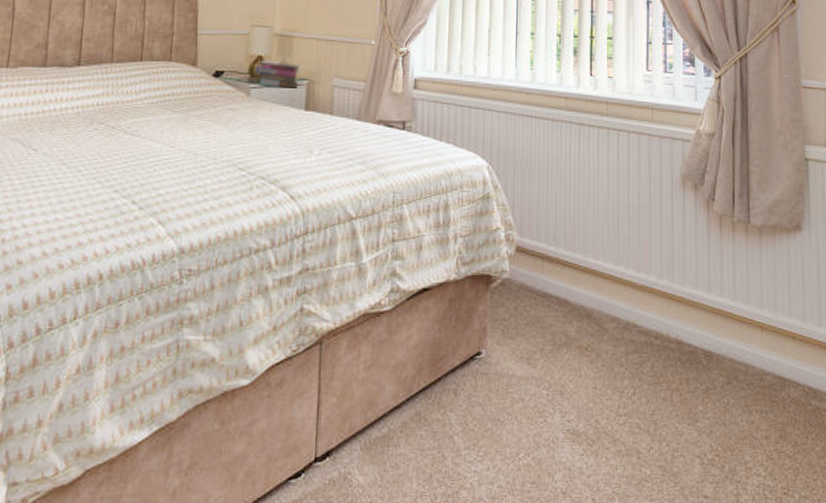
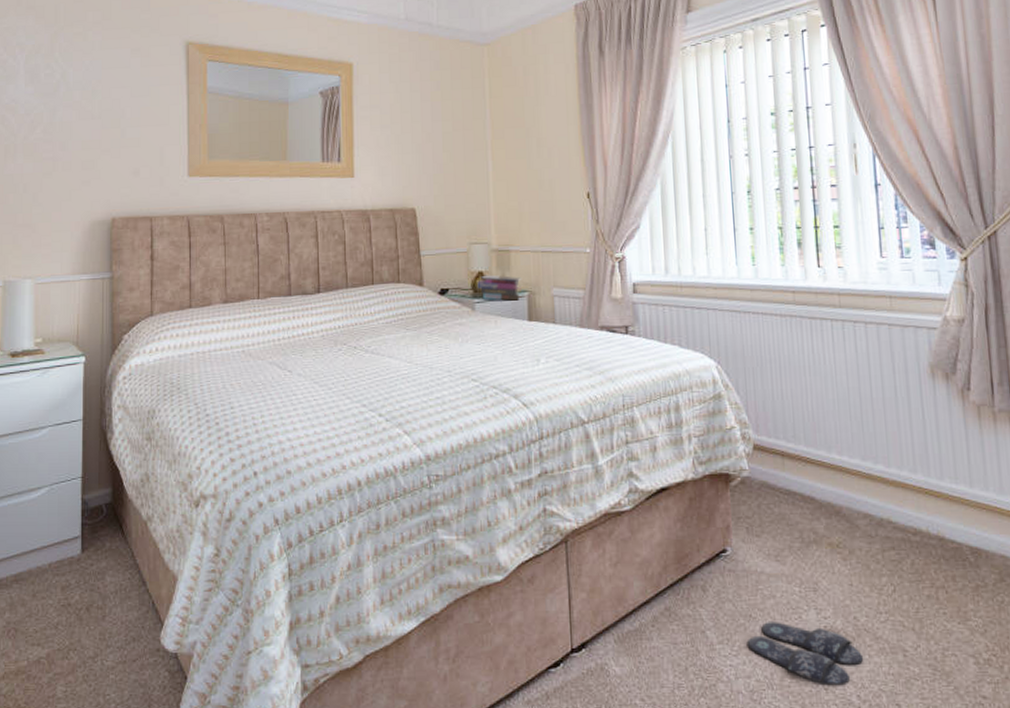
slippers: none [492,426,600,490] -> present [746,622,863,686]

